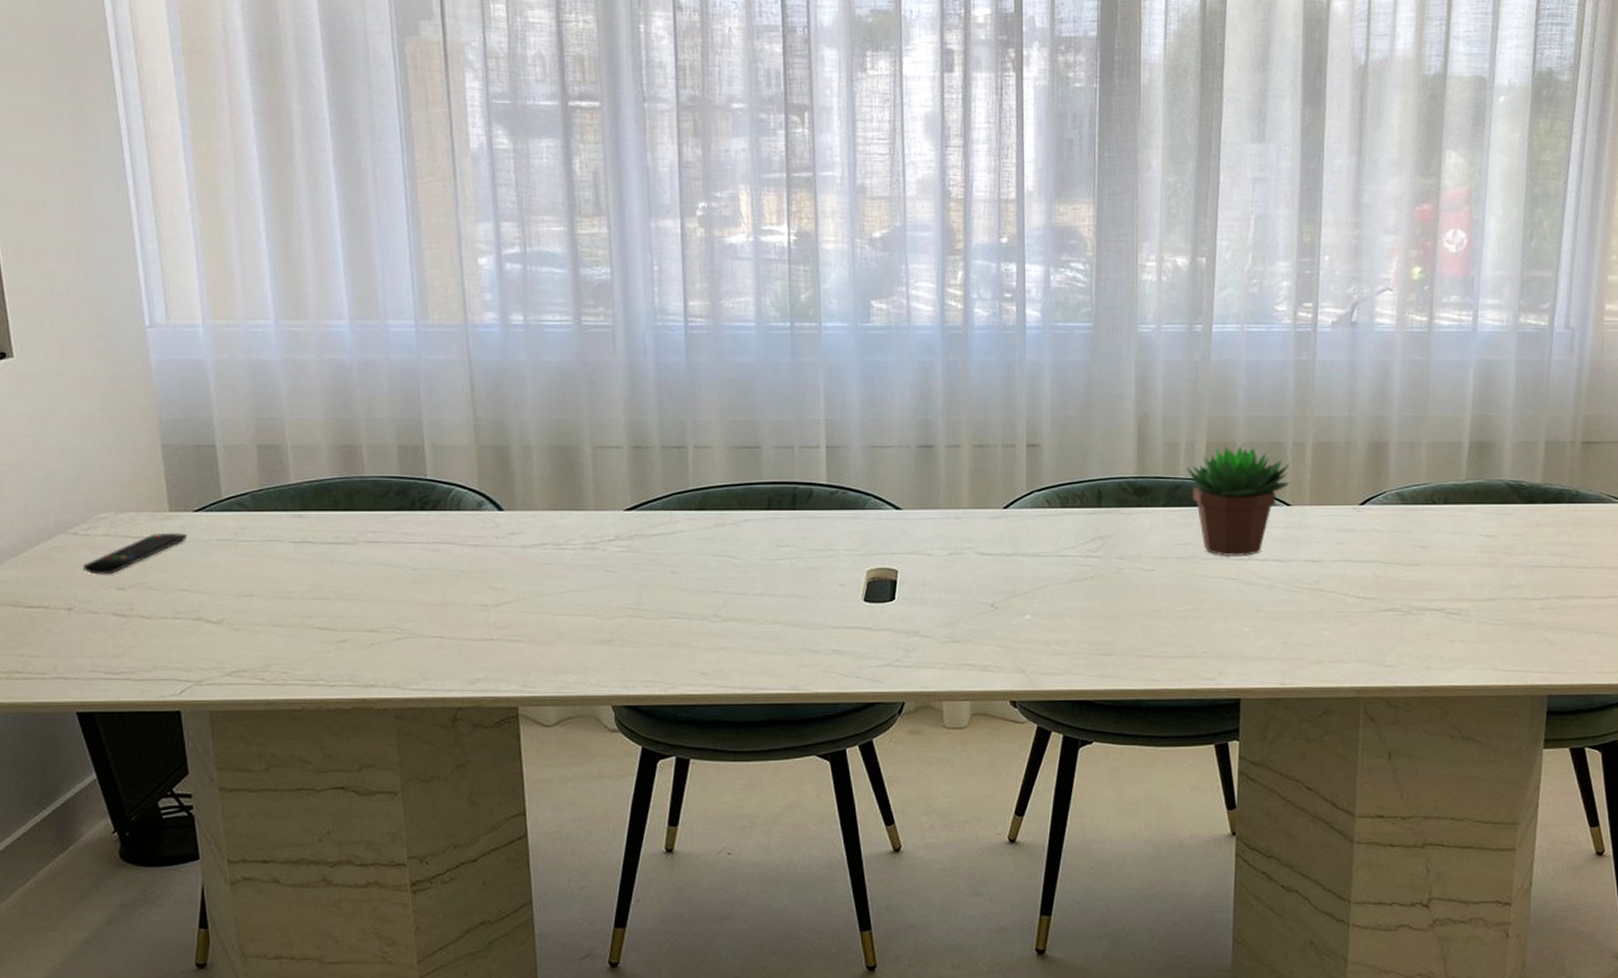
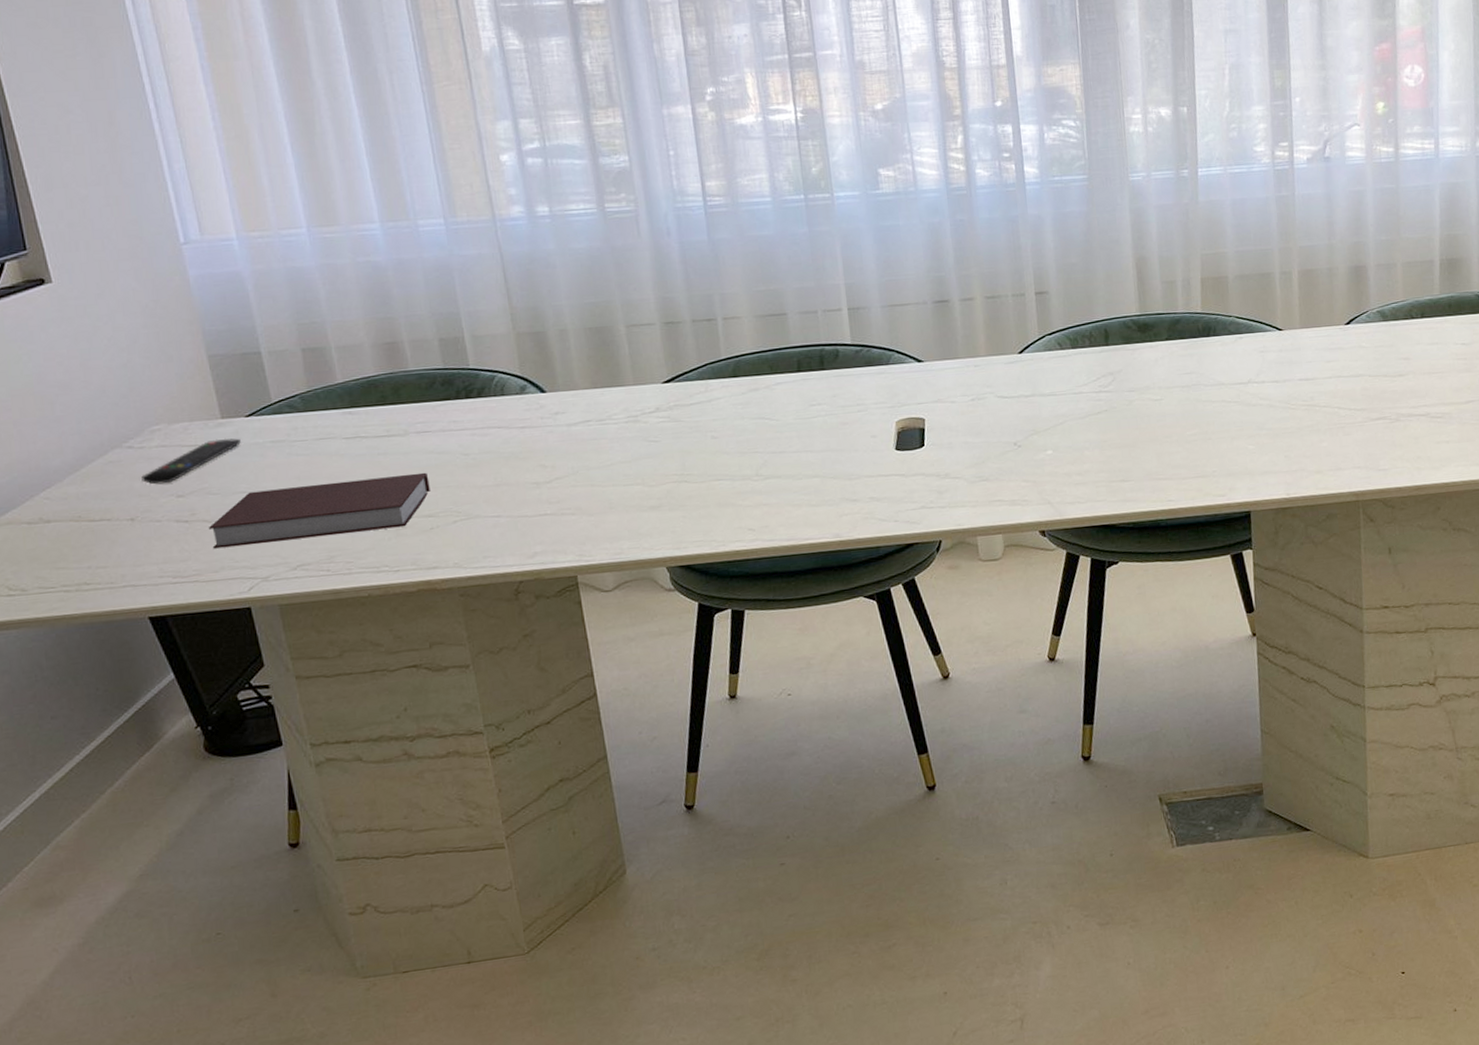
notebook: none [146,584,375,647] -> present [209,472,430,549]
succulent plant: present [1186,445,1291,556] -> none [1184,279,1280,382]

